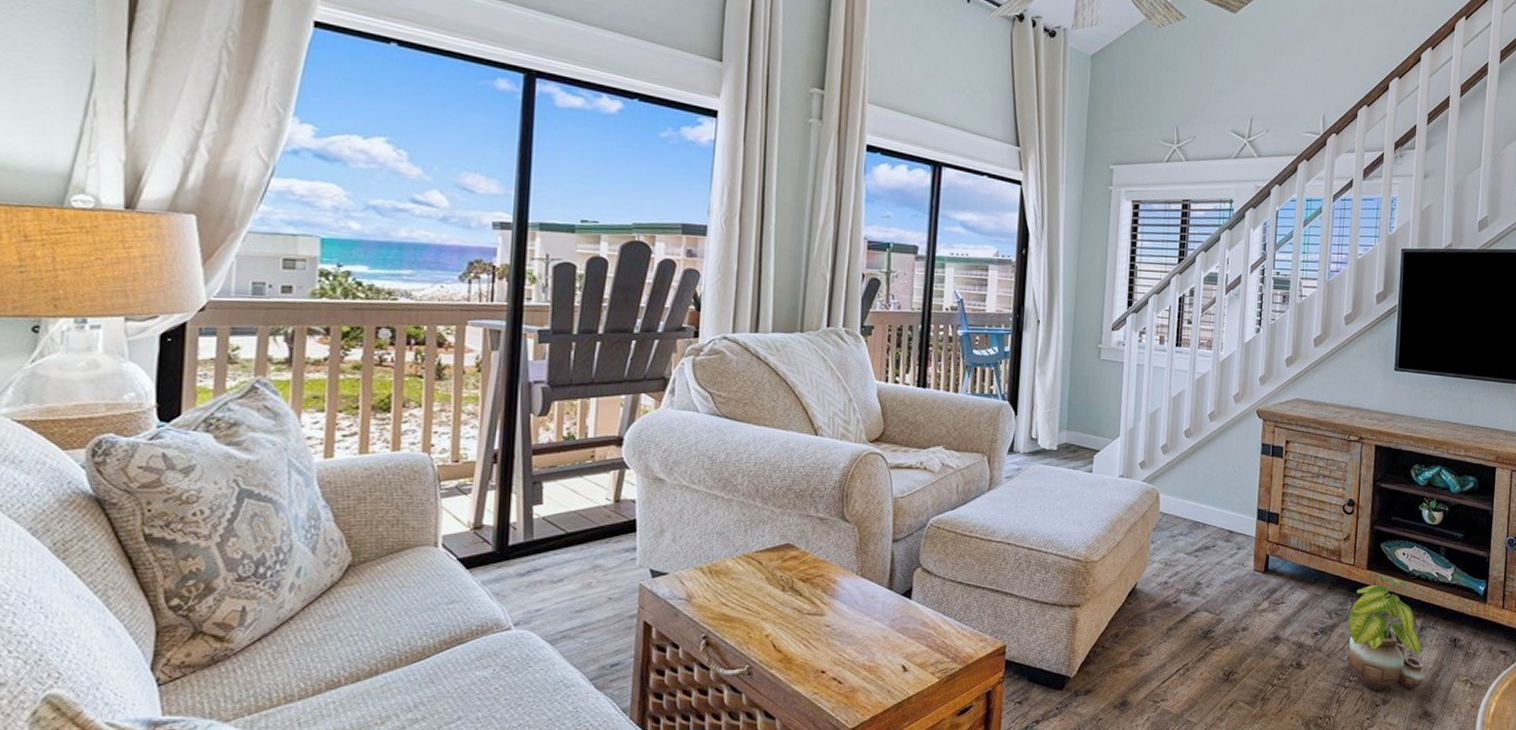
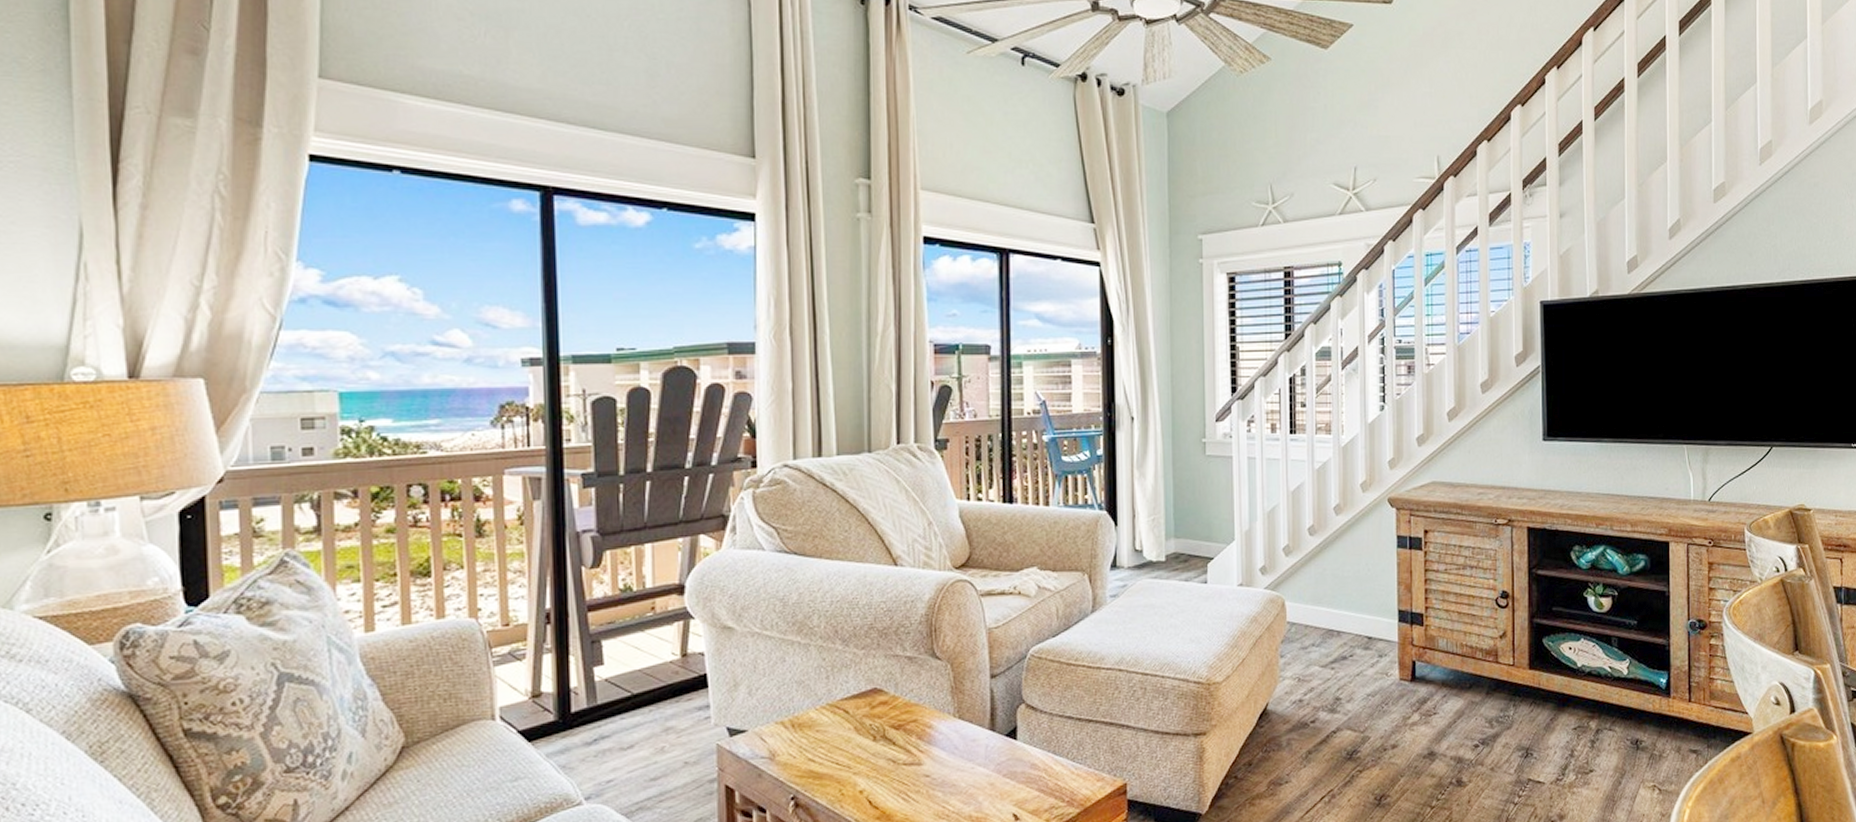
potted plant: present [1348,576,1425,690] -> none [1511,674,1605,805]

